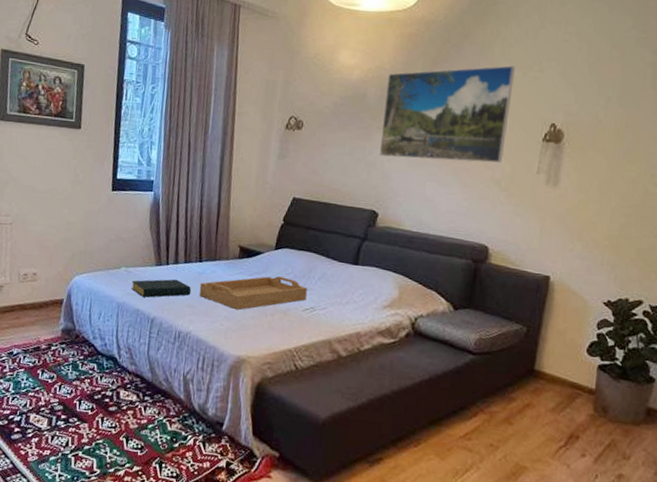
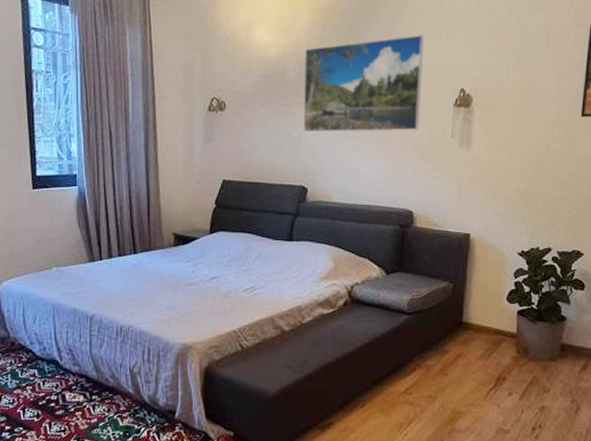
hardback book: present [130,279,192,298] -> none [65,273,129,295]
serving tray: present [199,276,307,310] -> none [137,260,246,297]

